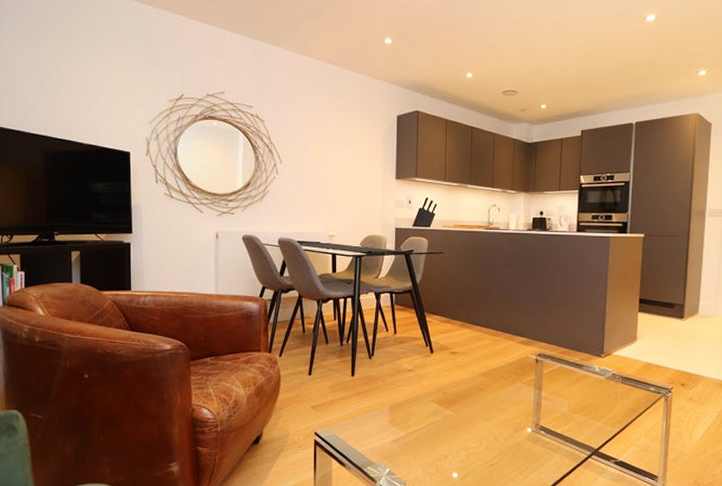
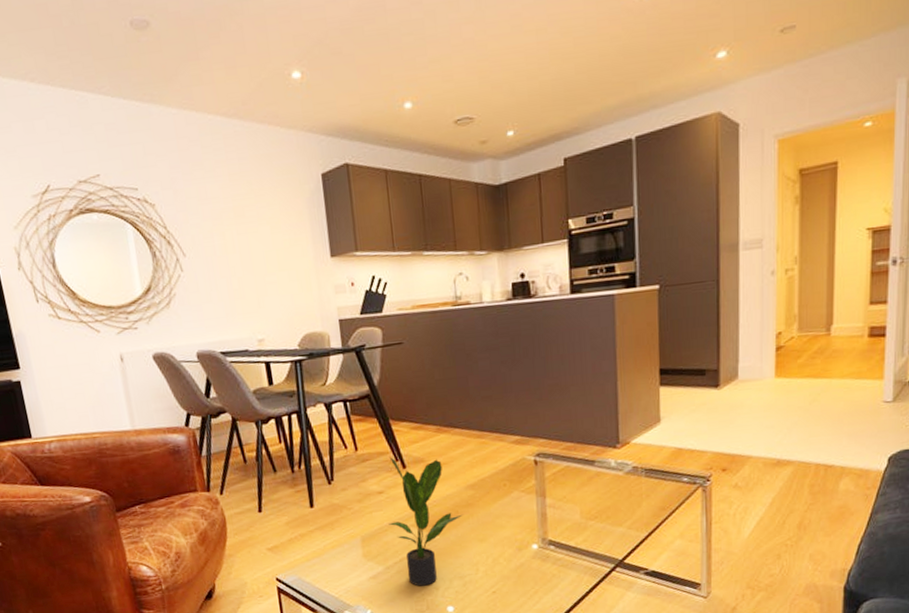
potted plant: none [413,343,474,453] -> present [388,457,463,586]

